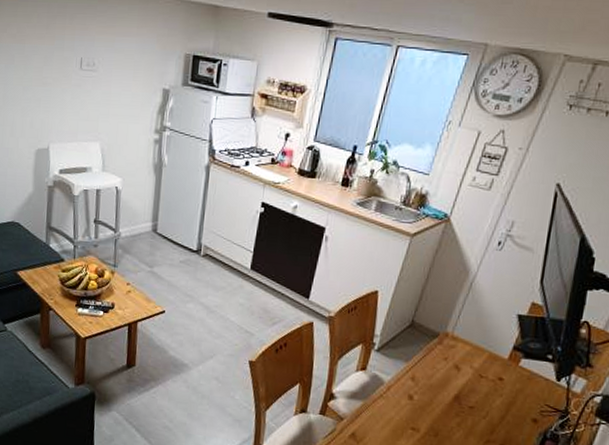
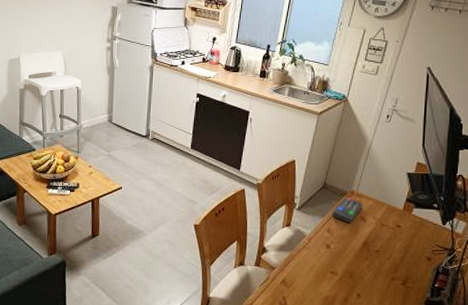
remote control: none [419,340,459,371] -> present [332,197,363,223]

